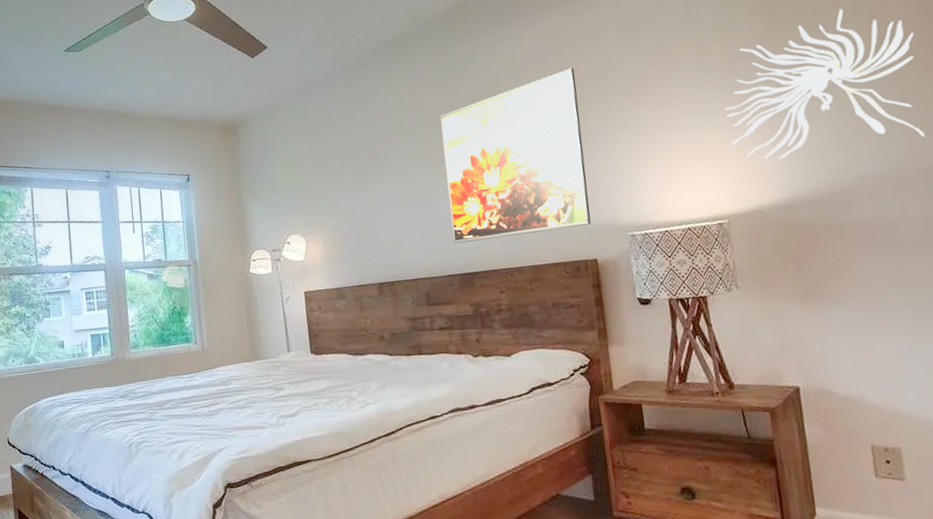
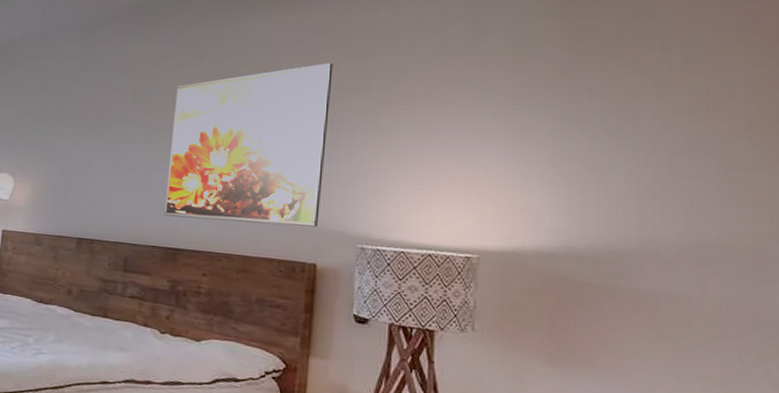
wall sculpture: present [725,9,925,159] -> none [499,53,758,213]

